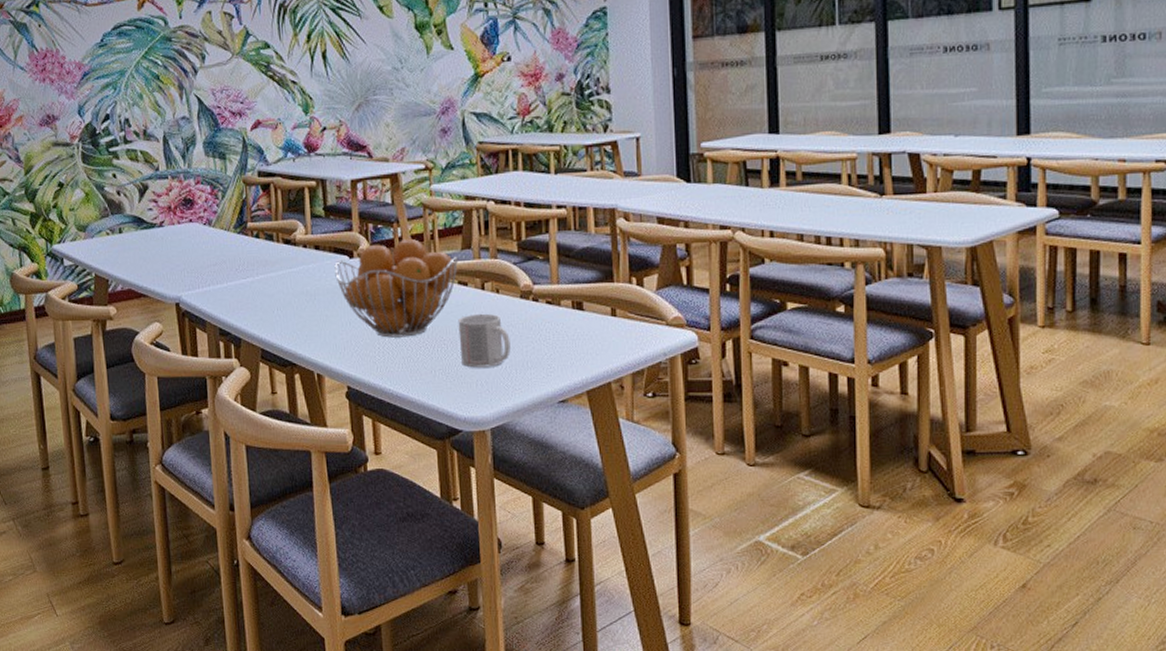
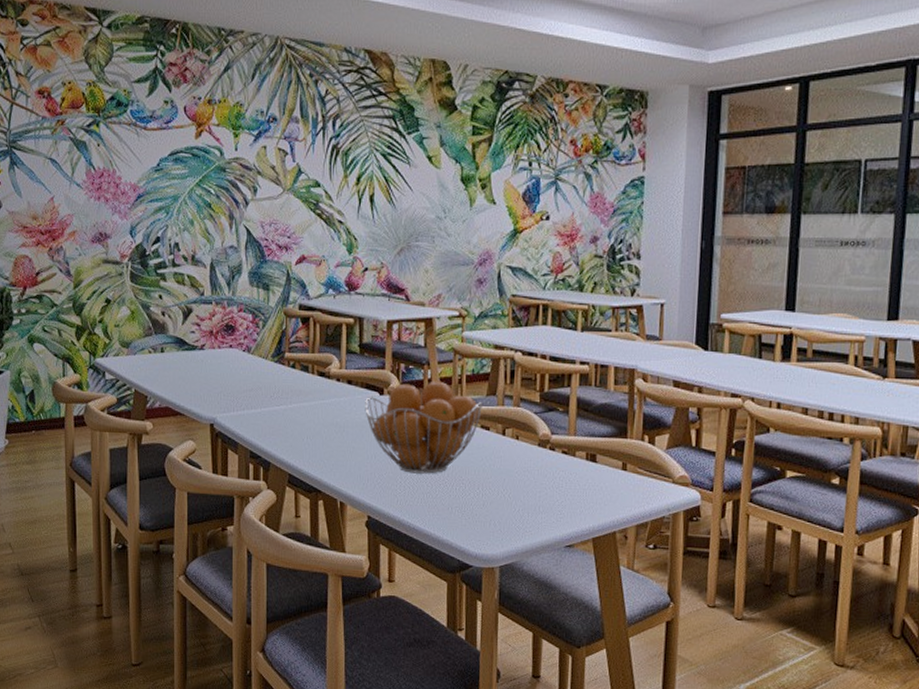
mug: present [458,313,511,368] -> none [477,457,525,509]

